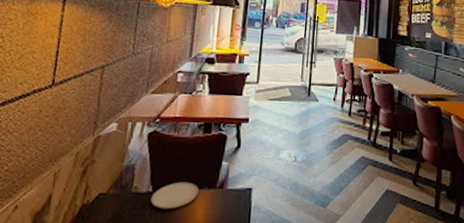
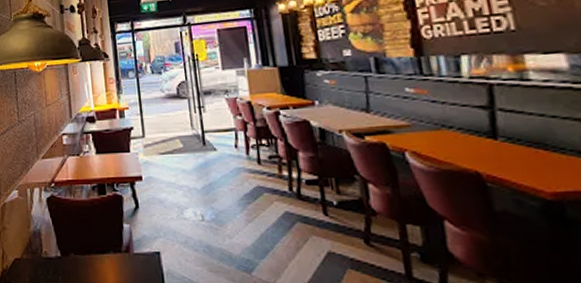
plate: present [150,182,200,210] -> none [61,246,106,275]

